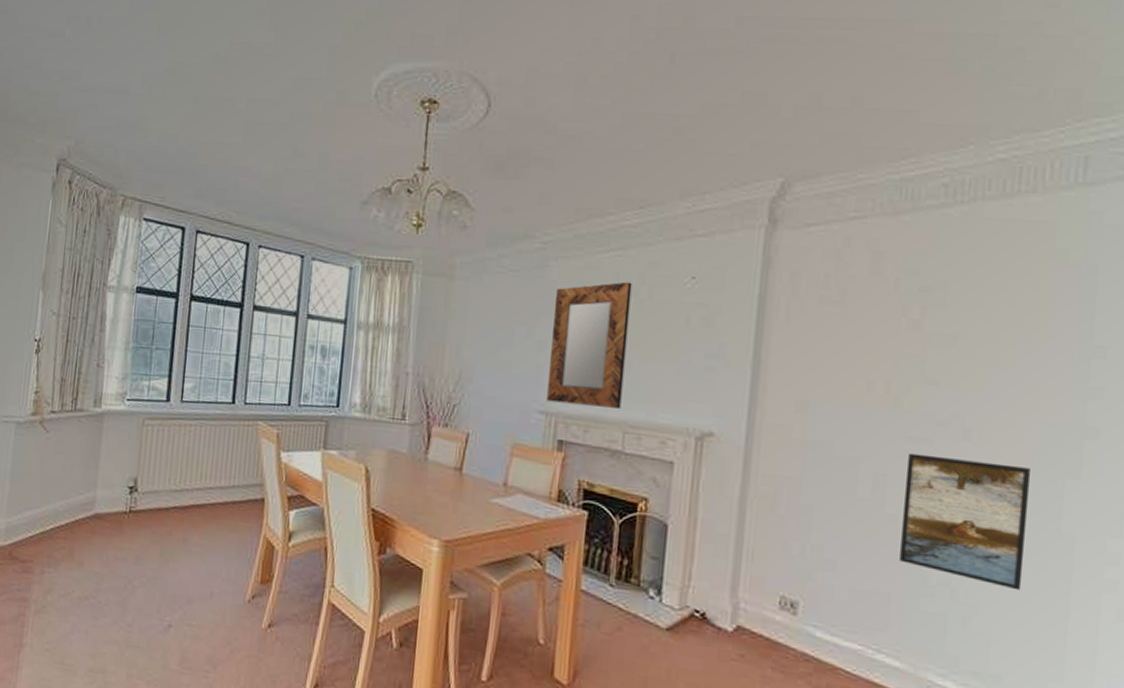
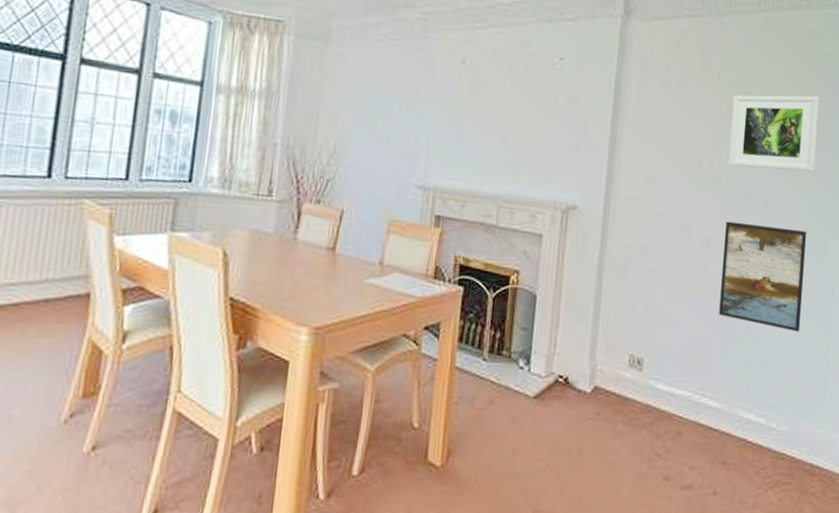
home mirror: present [547,281,632,409] -> none [425,58,508,183]
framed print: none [911,301,1050,395] -> present [728,95,820,172]

